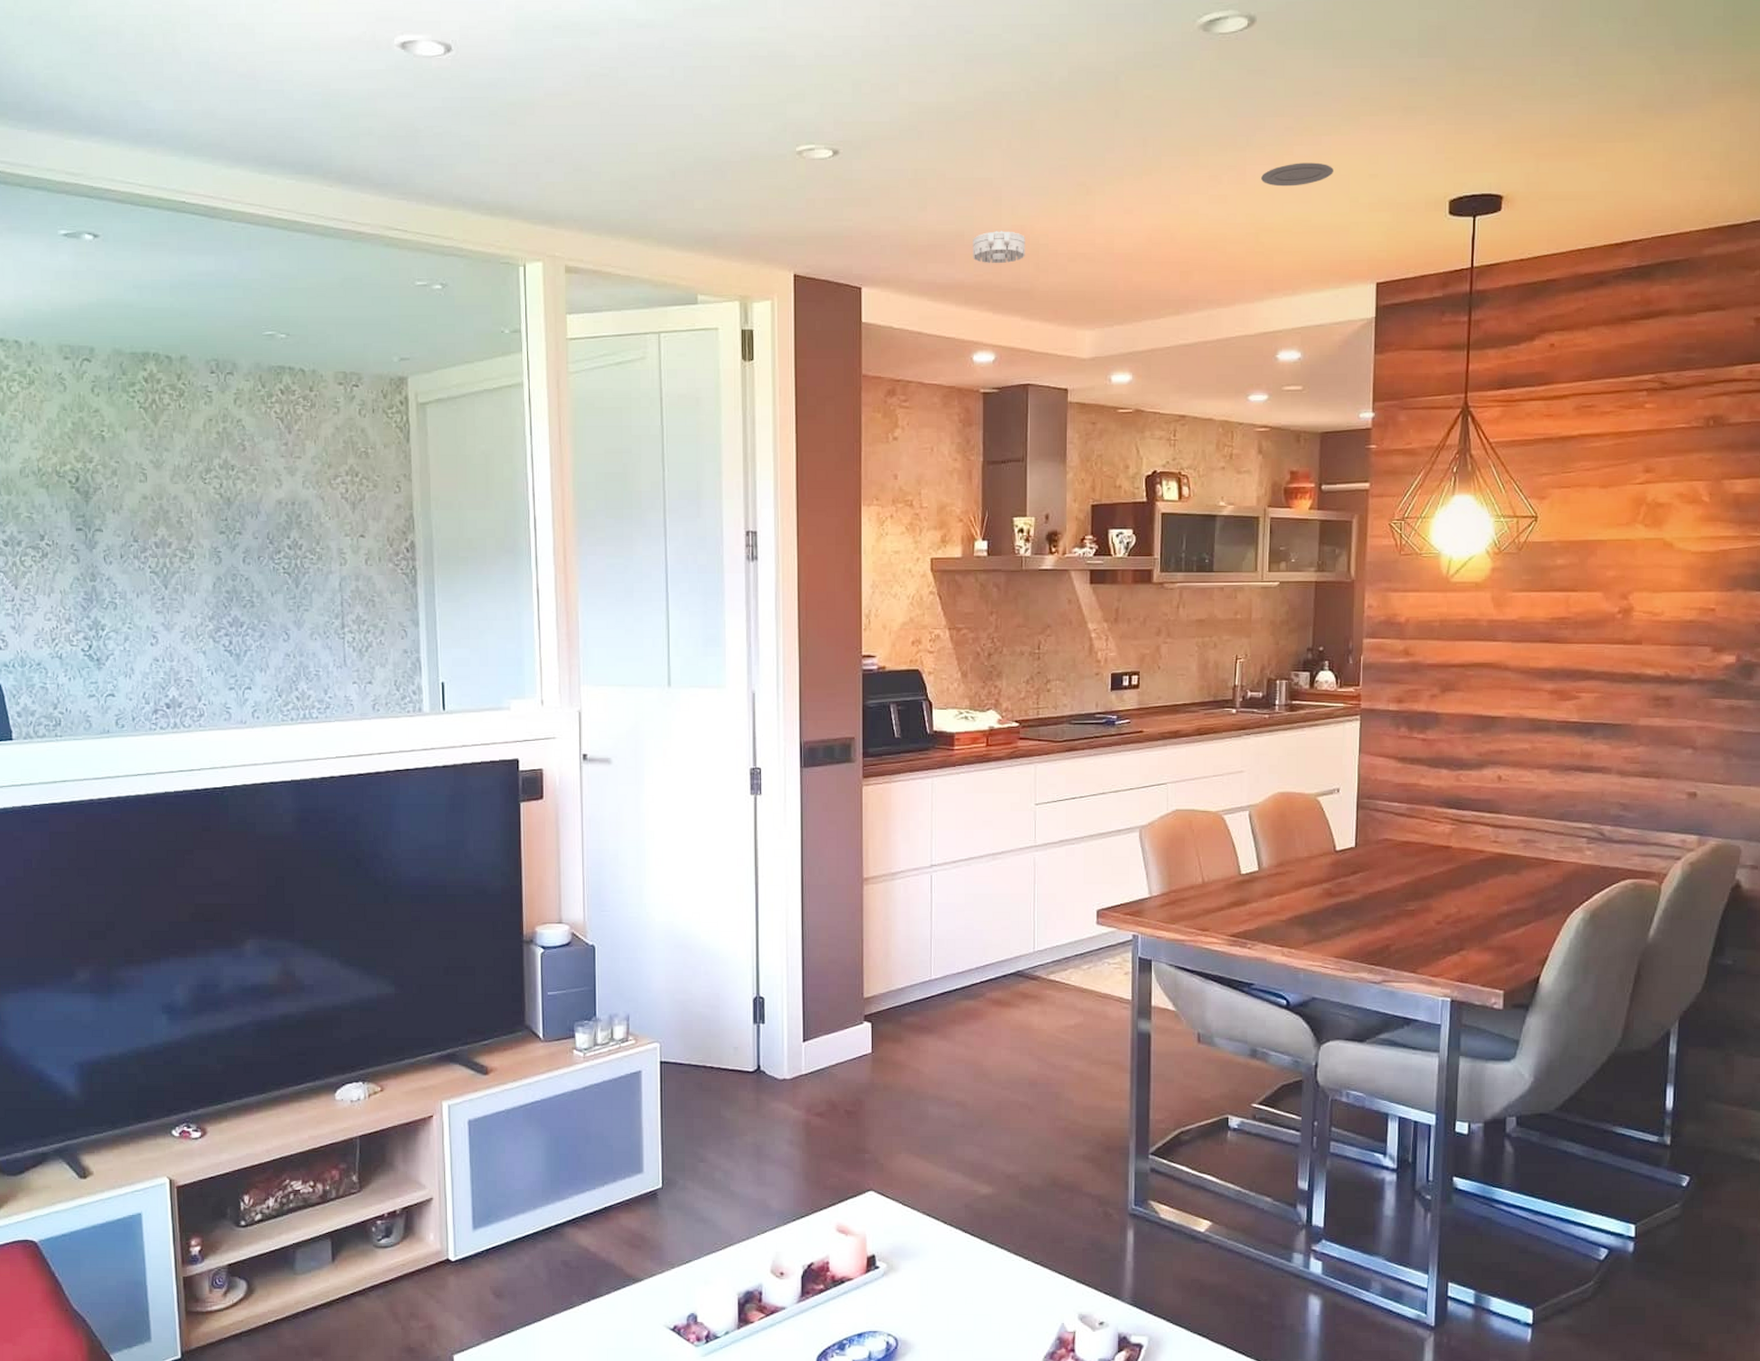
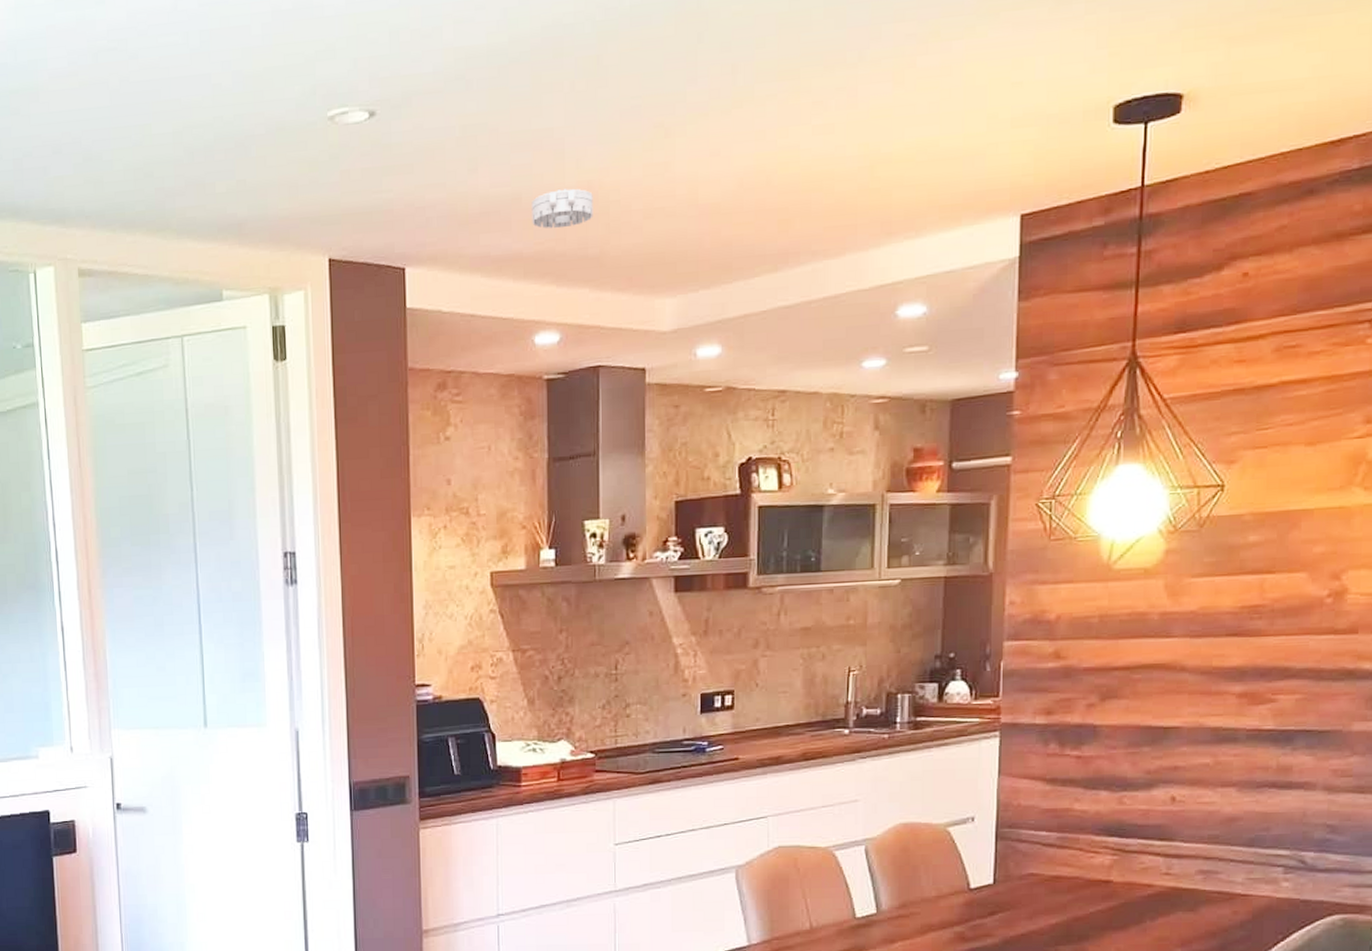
recessed light: present [1261,162,1333,187] -> none [877,74,967,108]

